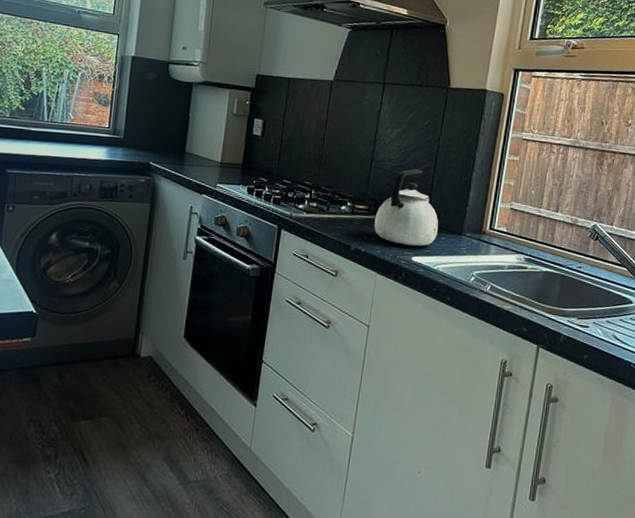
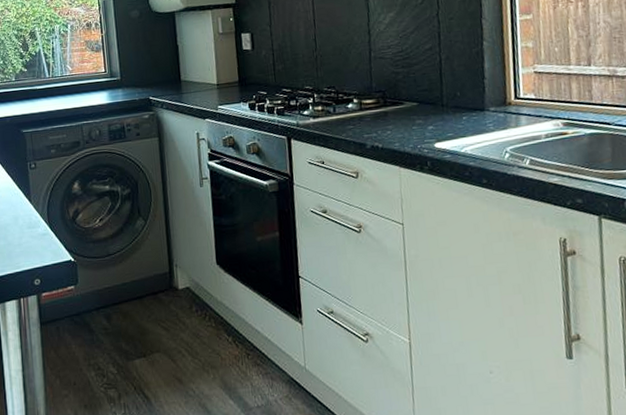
kettle: present [374,168,438,246] -> none [385,50,458,133]

